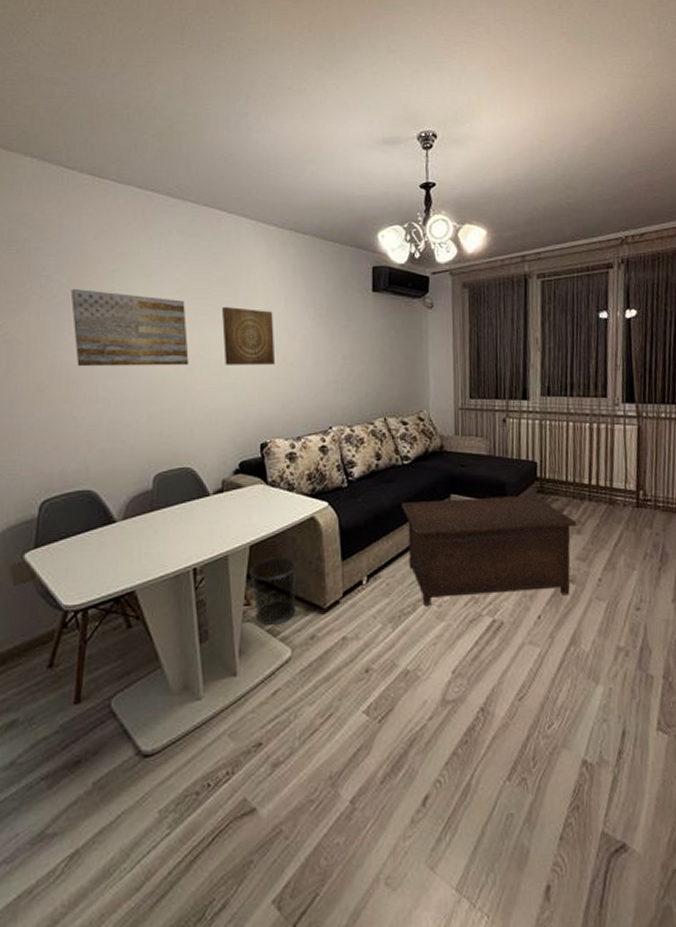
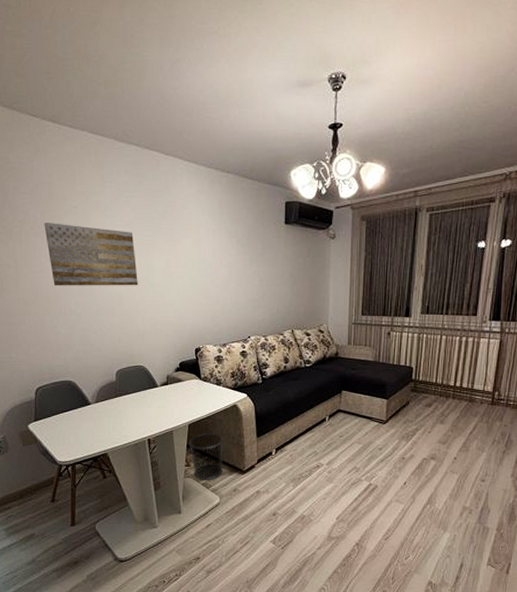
wall art: present [222,306,276,365] -> none [163,237,206,286]
cabinet: present [401,496,577,606] -> none [303,393,441,472]

